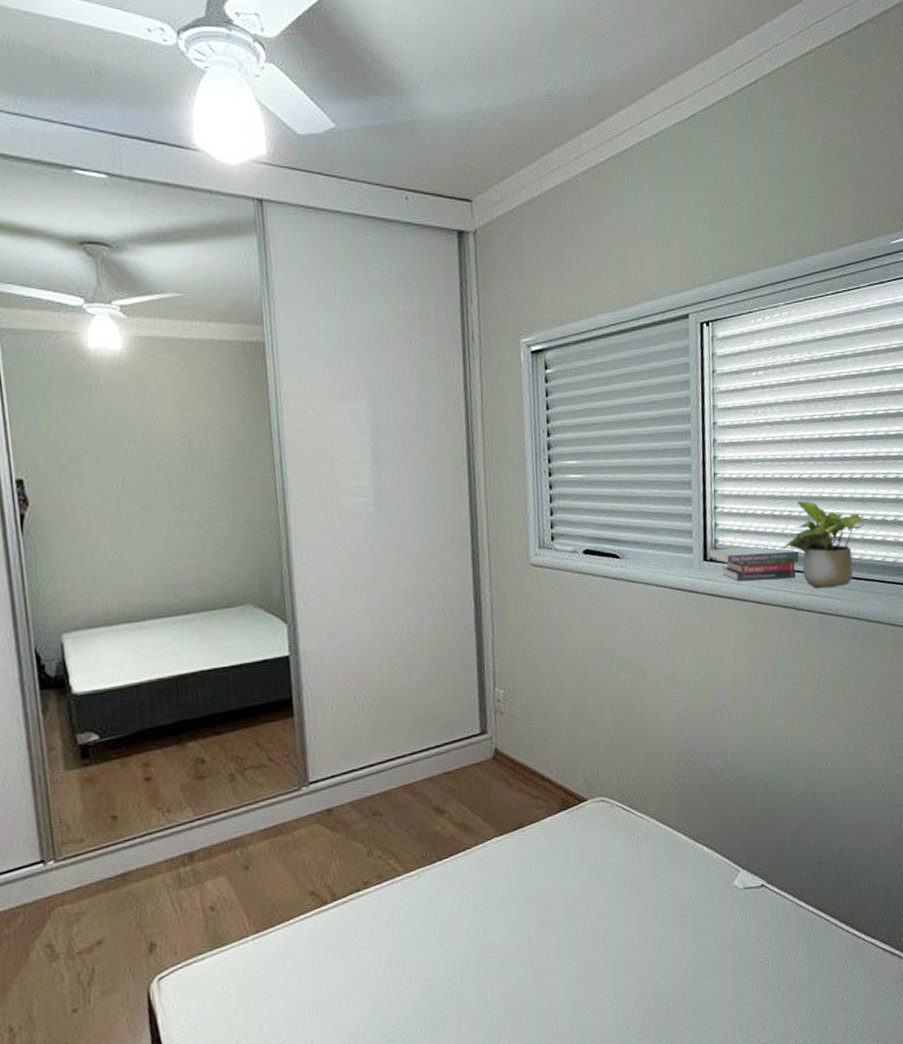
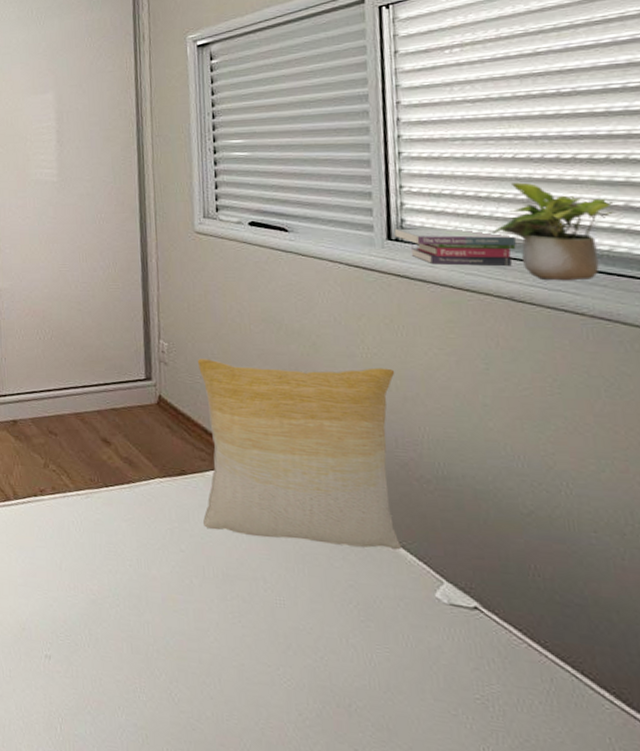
pillow: none [533,684,709,877] -> present [197,357,401,550]

